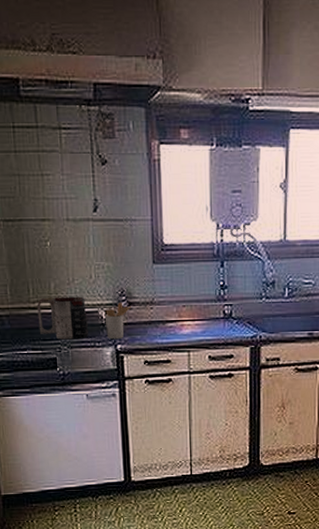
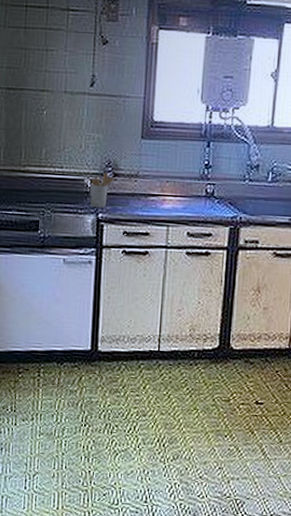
mug: present [37,296,88,340] -> none [26,162,73,205]

